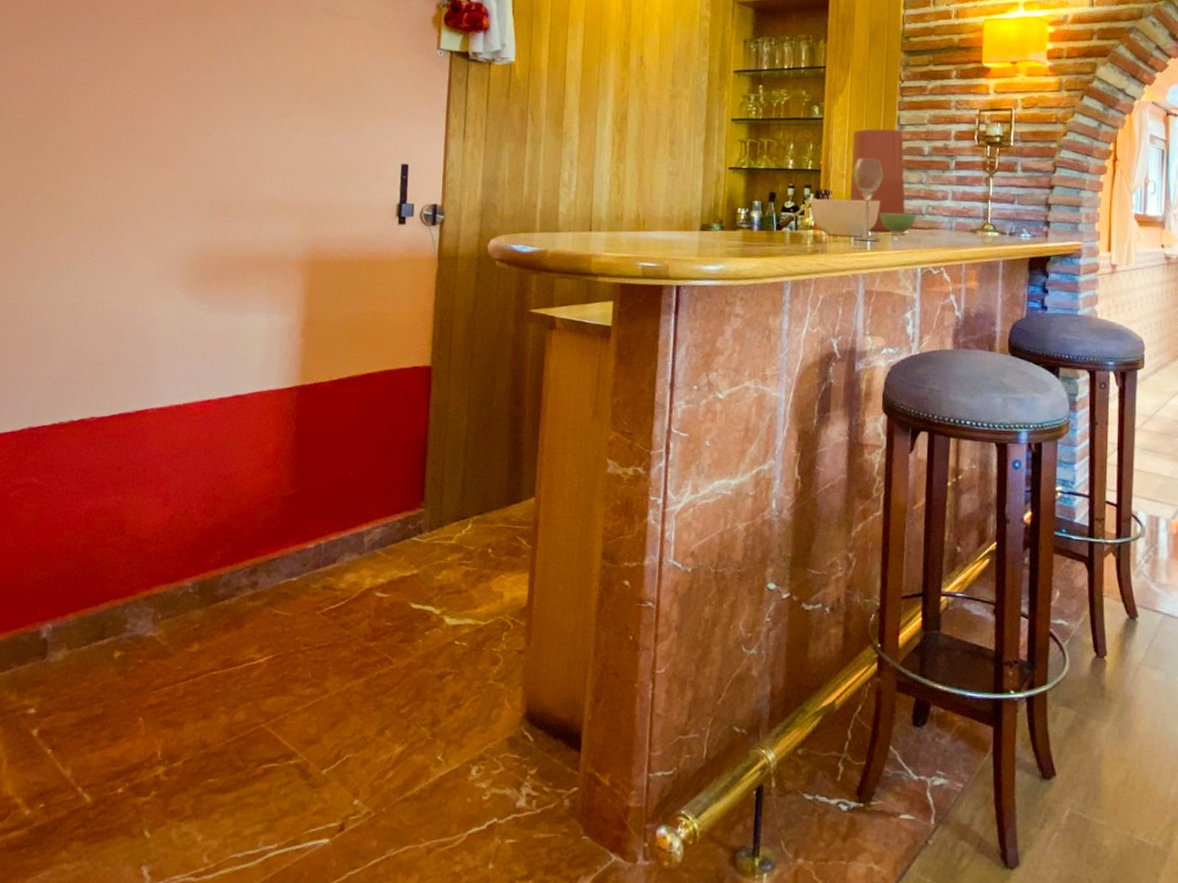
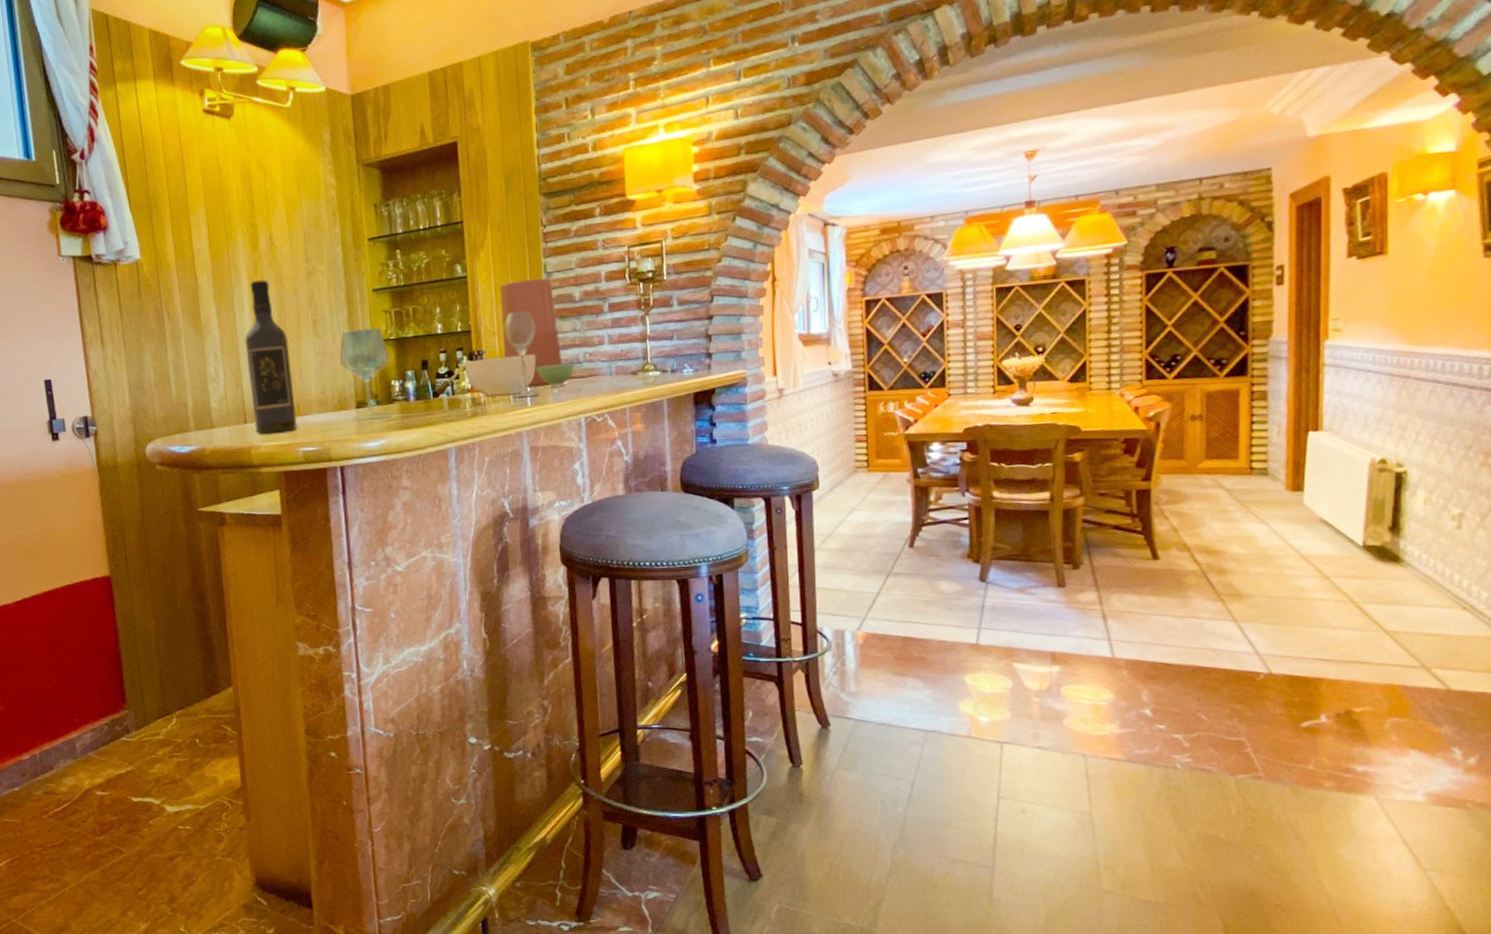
wine bottle: none [598,96,644,247] -> present [245,280,298,436]
wine glass: none [690,155,740,244] -> present [339,328,391,421]

